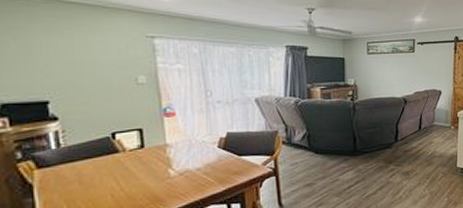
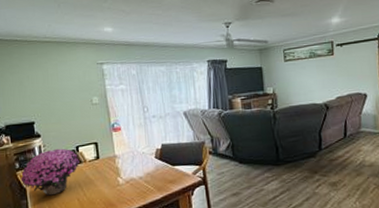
flower: none [25,134,116,192] -> present [21,148,80,196]

